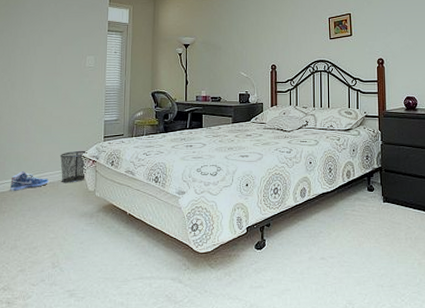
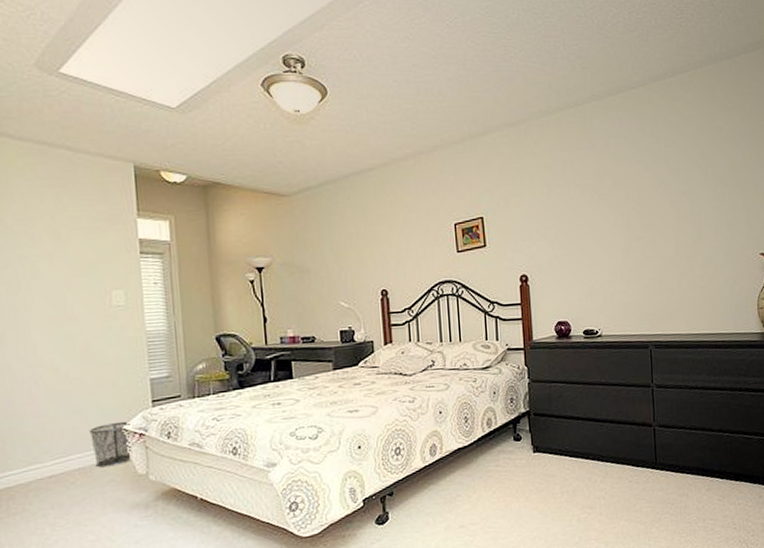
sneaker: present [10,170,50,191] -> none [17,455,78,485]

